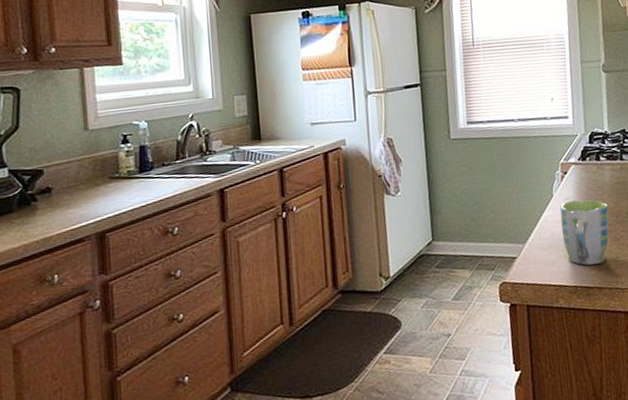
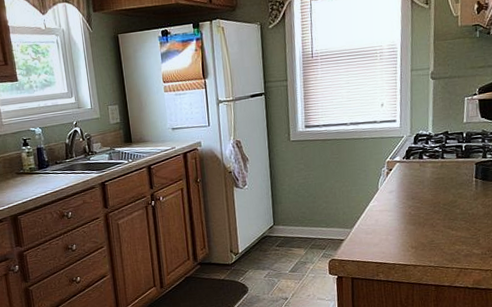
mug: present [560,199,609,266] -> none [384,192,428,247]

